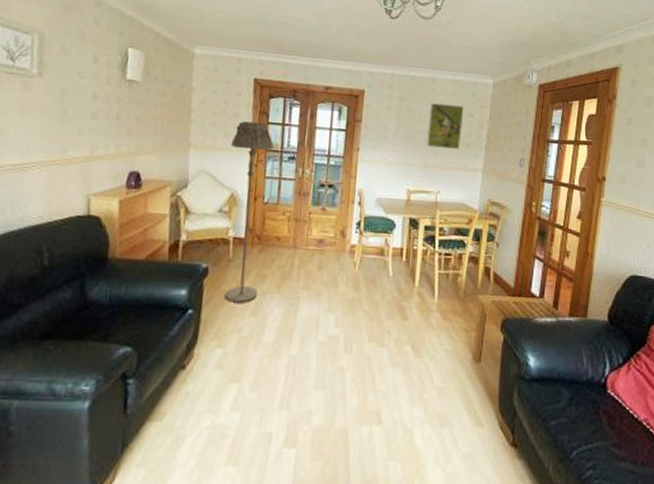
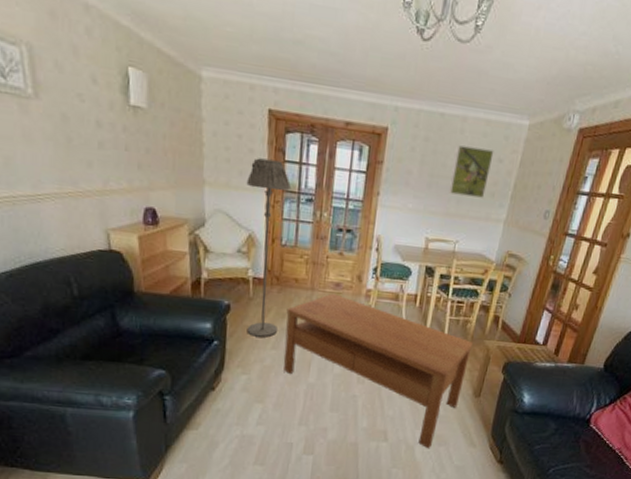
coffee table: none [263,251,467,432] -> present [283,293,474,449]

